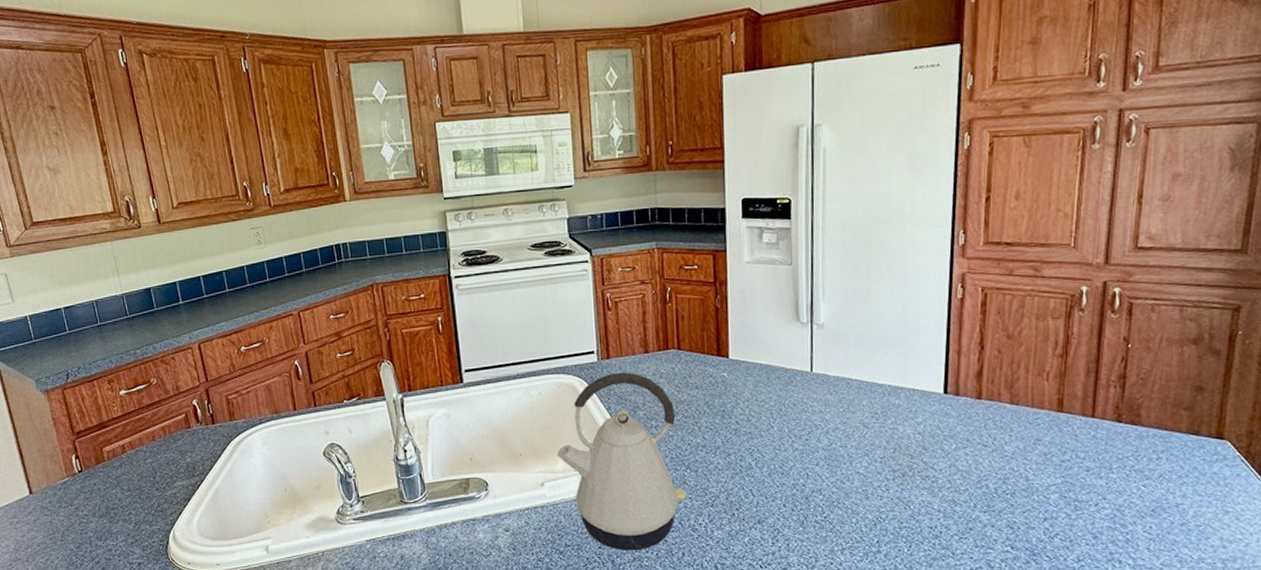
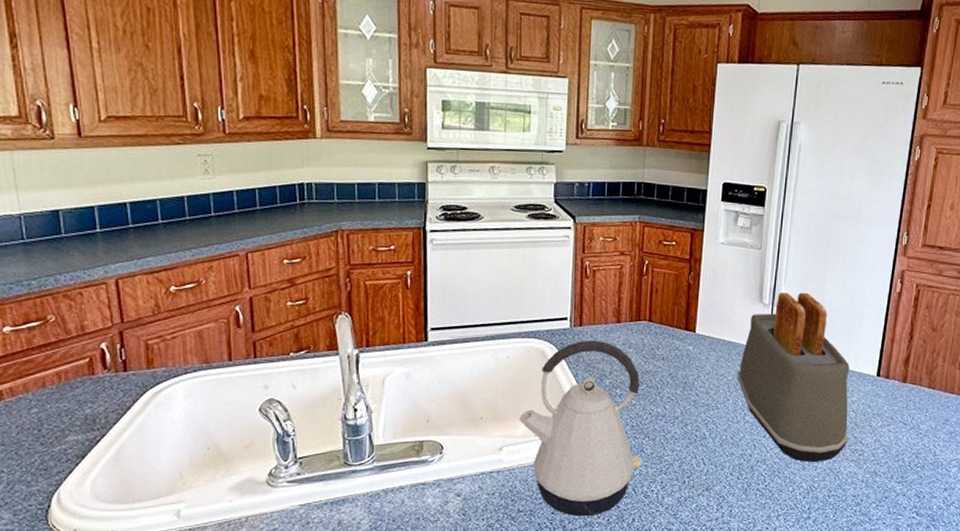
toaster: none [779,307,918,491] -> present [737,292,850,462]

